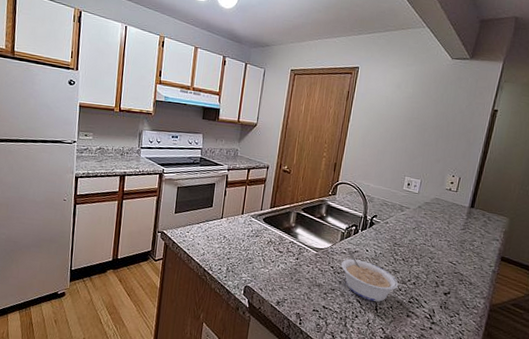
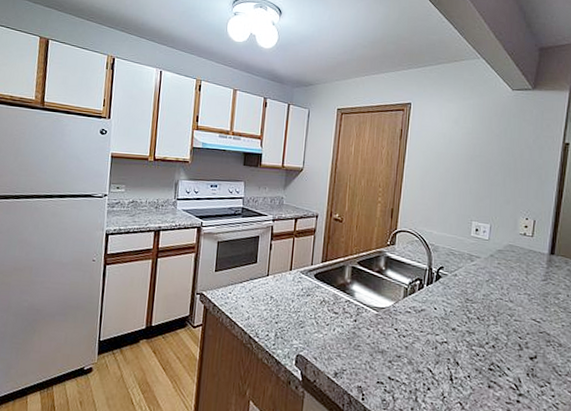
legume: present [341,250,399,302] -> none [406,309,475,370]

